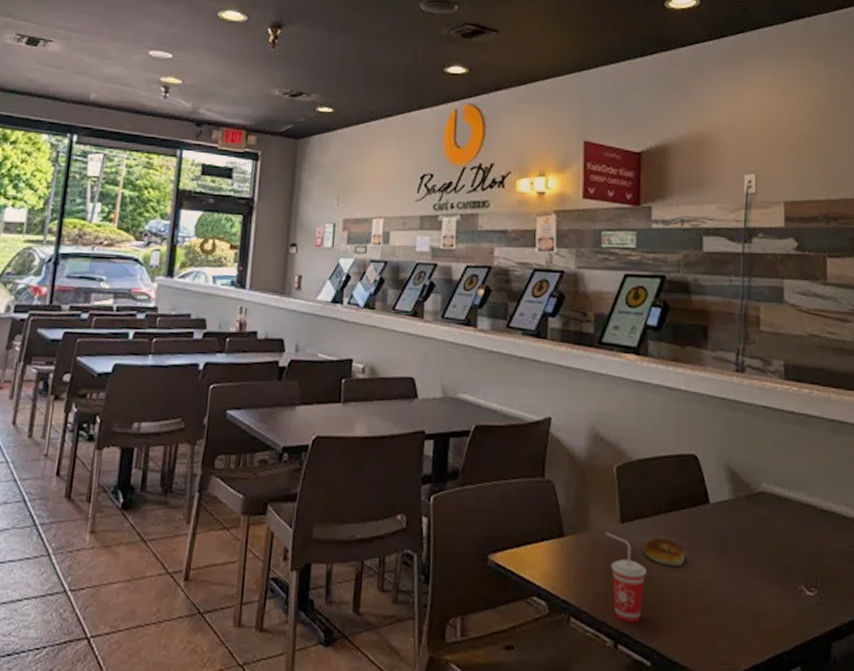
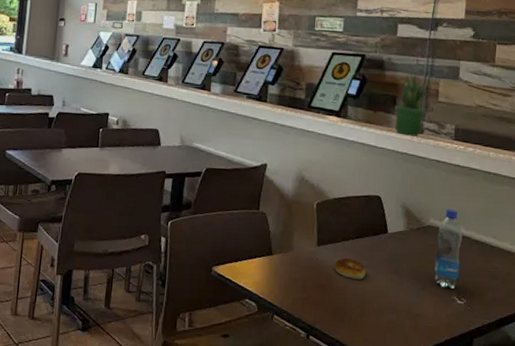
beverage cup: present [605,532,648,623] -> none [305,252,336,320]
planter: none [705,297,748,376] -> present [394,73,430,136]
bottle: none [772,469,806,577] -> present [434,208,463,290]

